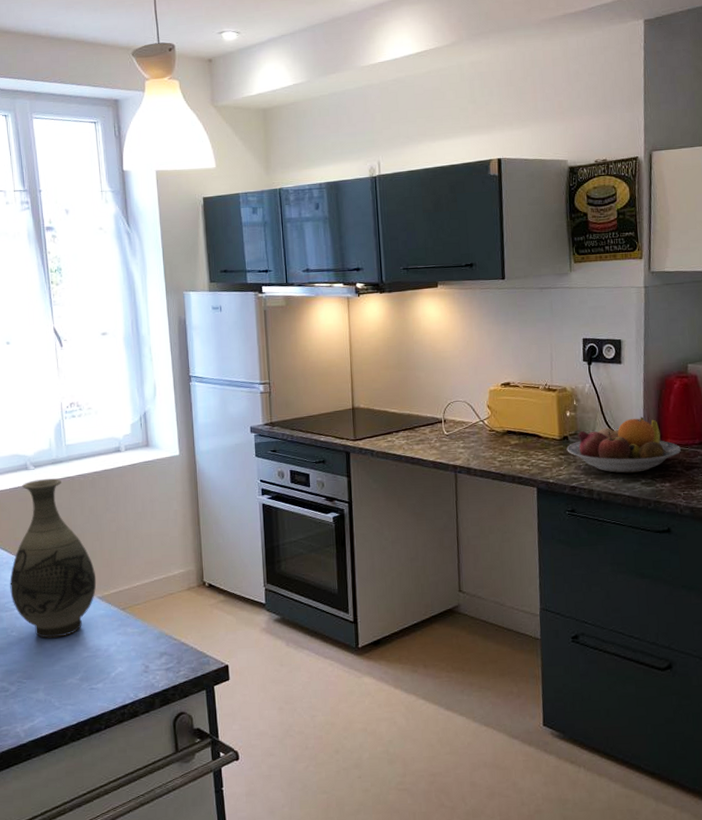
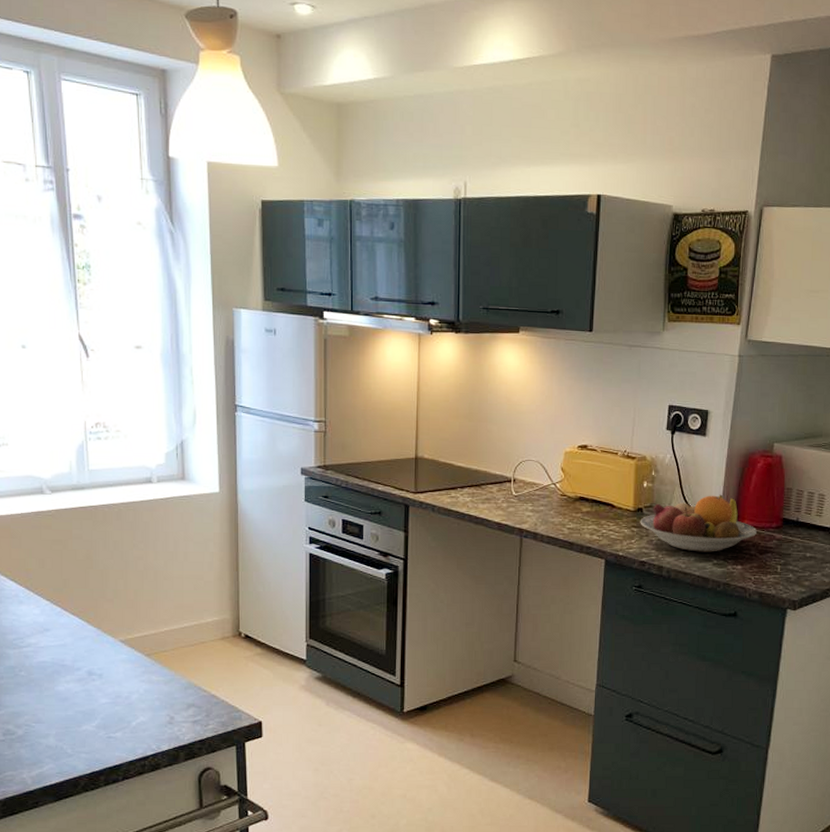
vase: present [10,478,97,638] -> none [19,506,119,681]

